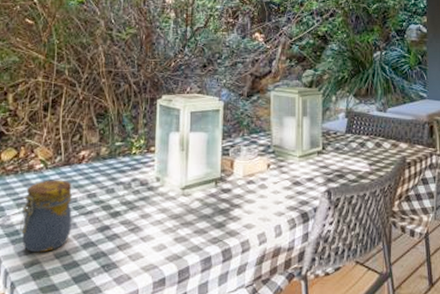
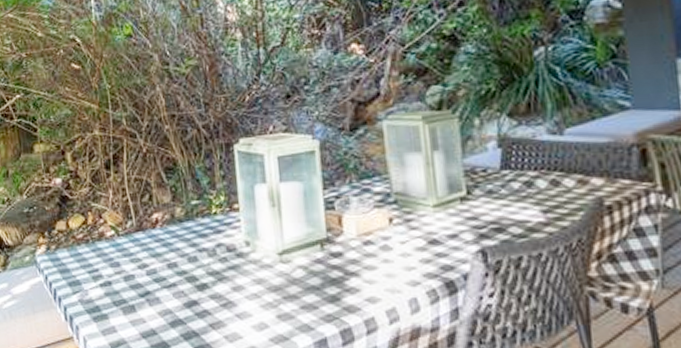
jar: present [20,180,72,253] -> none [98,248,155,332]

